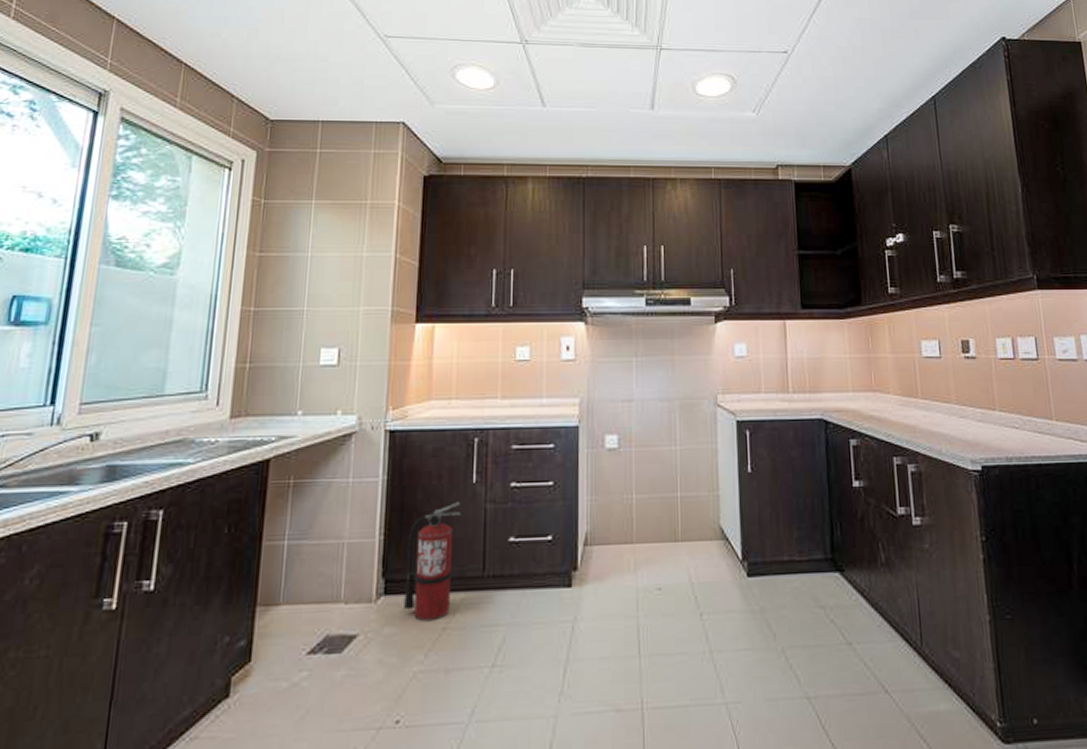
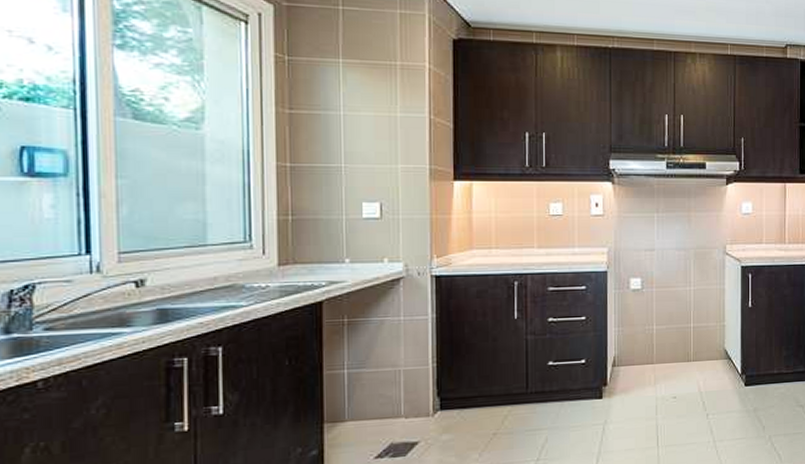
fire extinguisher: present [404,502,461,622] -> none [458,335,505,429]

